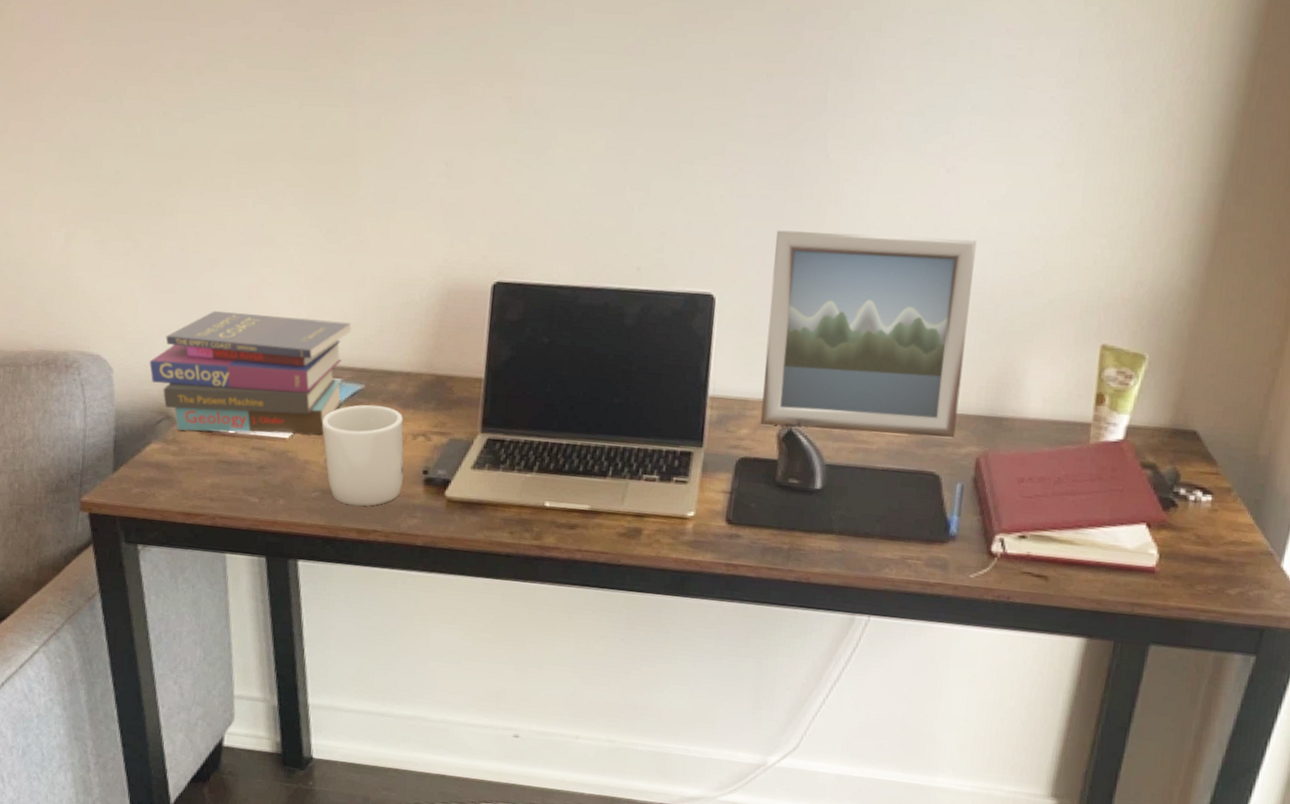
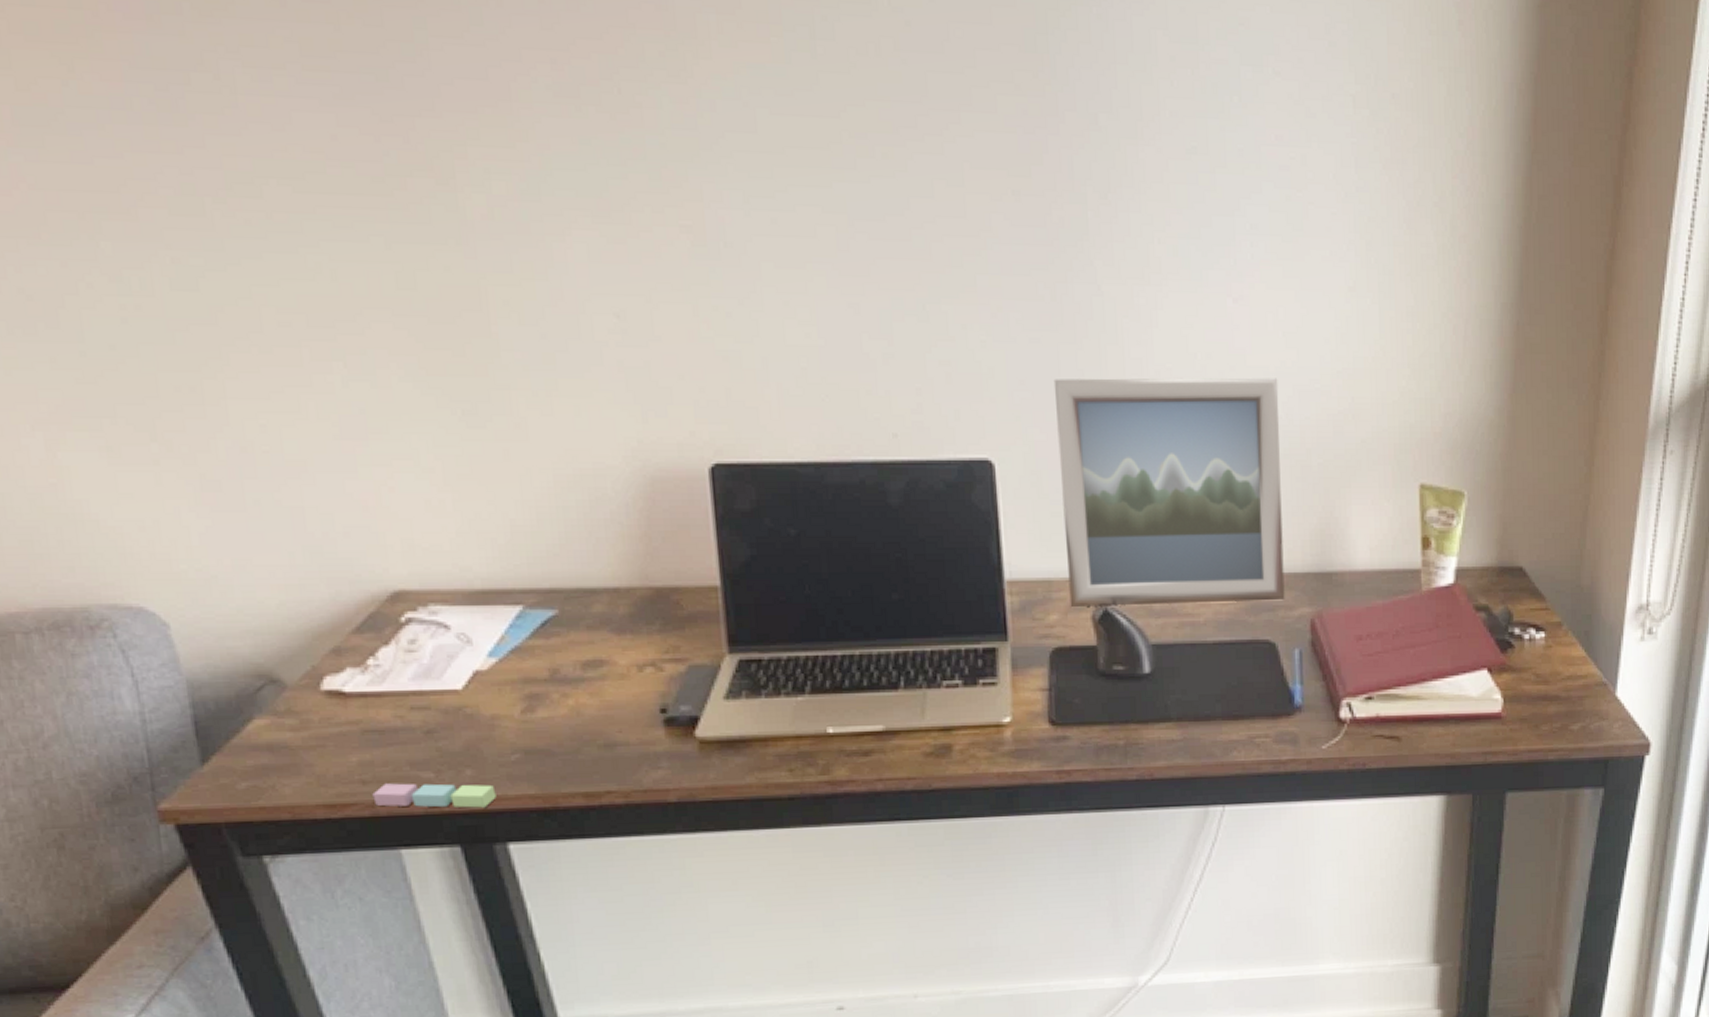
books: present [149,310,352,435] -> none [225,530,530,696]
sticky notes: none [215,502,297,531] -> present [372,783,497,808]
mug: present [321,404,404,506] -> none [505,634,636,765]

